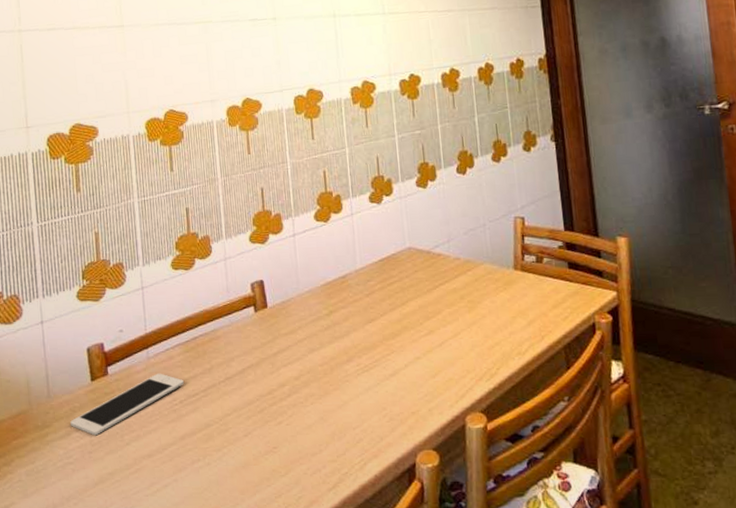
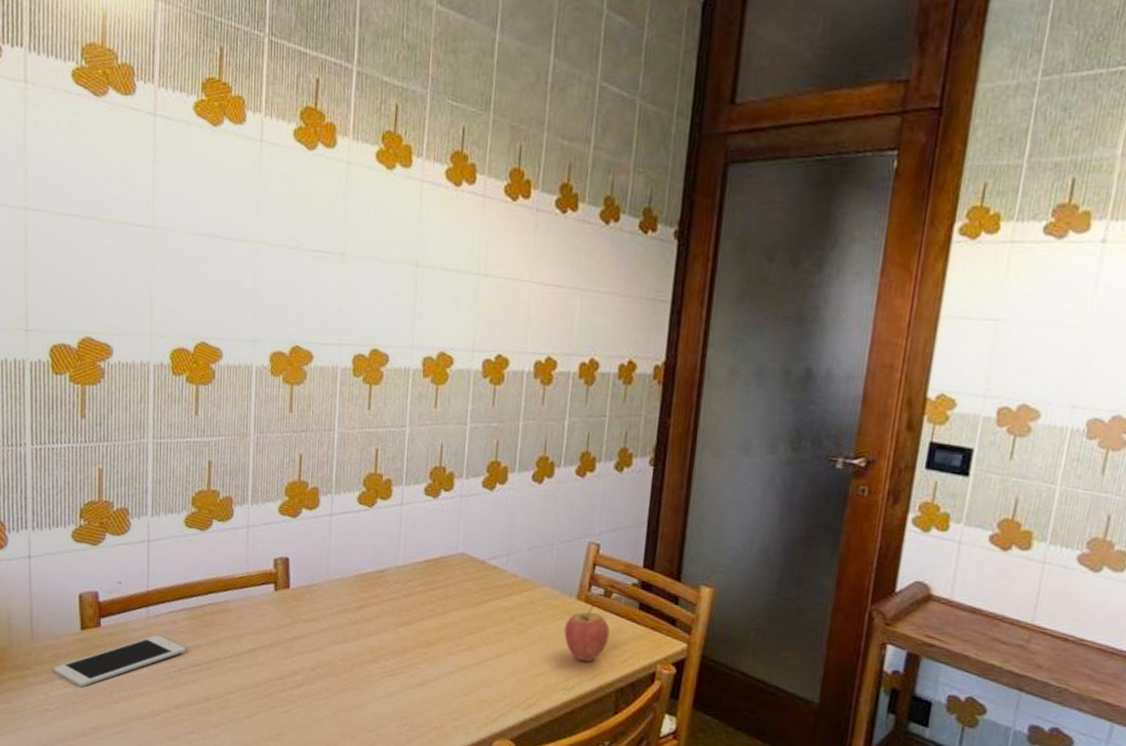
fruit: none [508,272,549,326] -> present [564,605,610,663]

